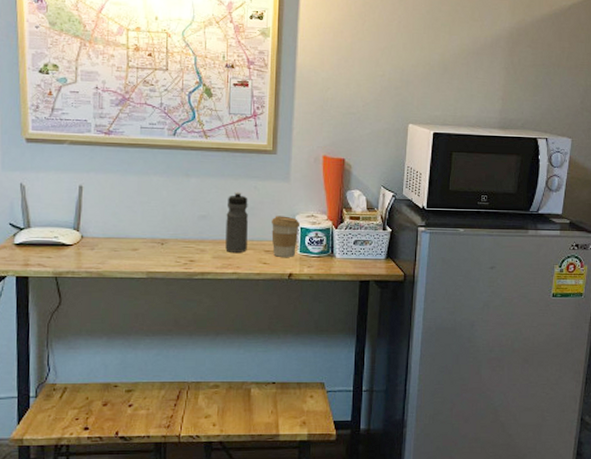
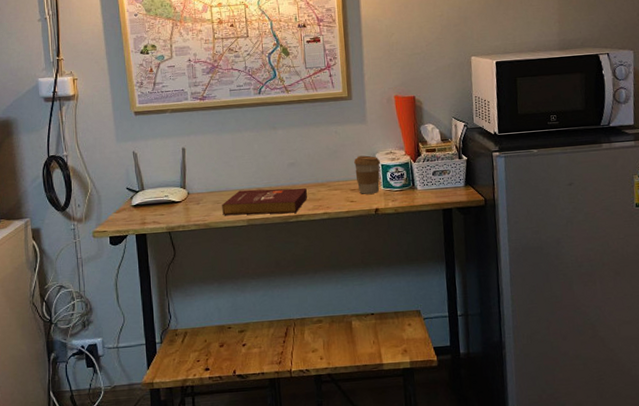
book: none [119,239,216,270] -> present [222,187,307,216]
water bottle: present [225,192,248,253] -> none [312,138,334,194]

